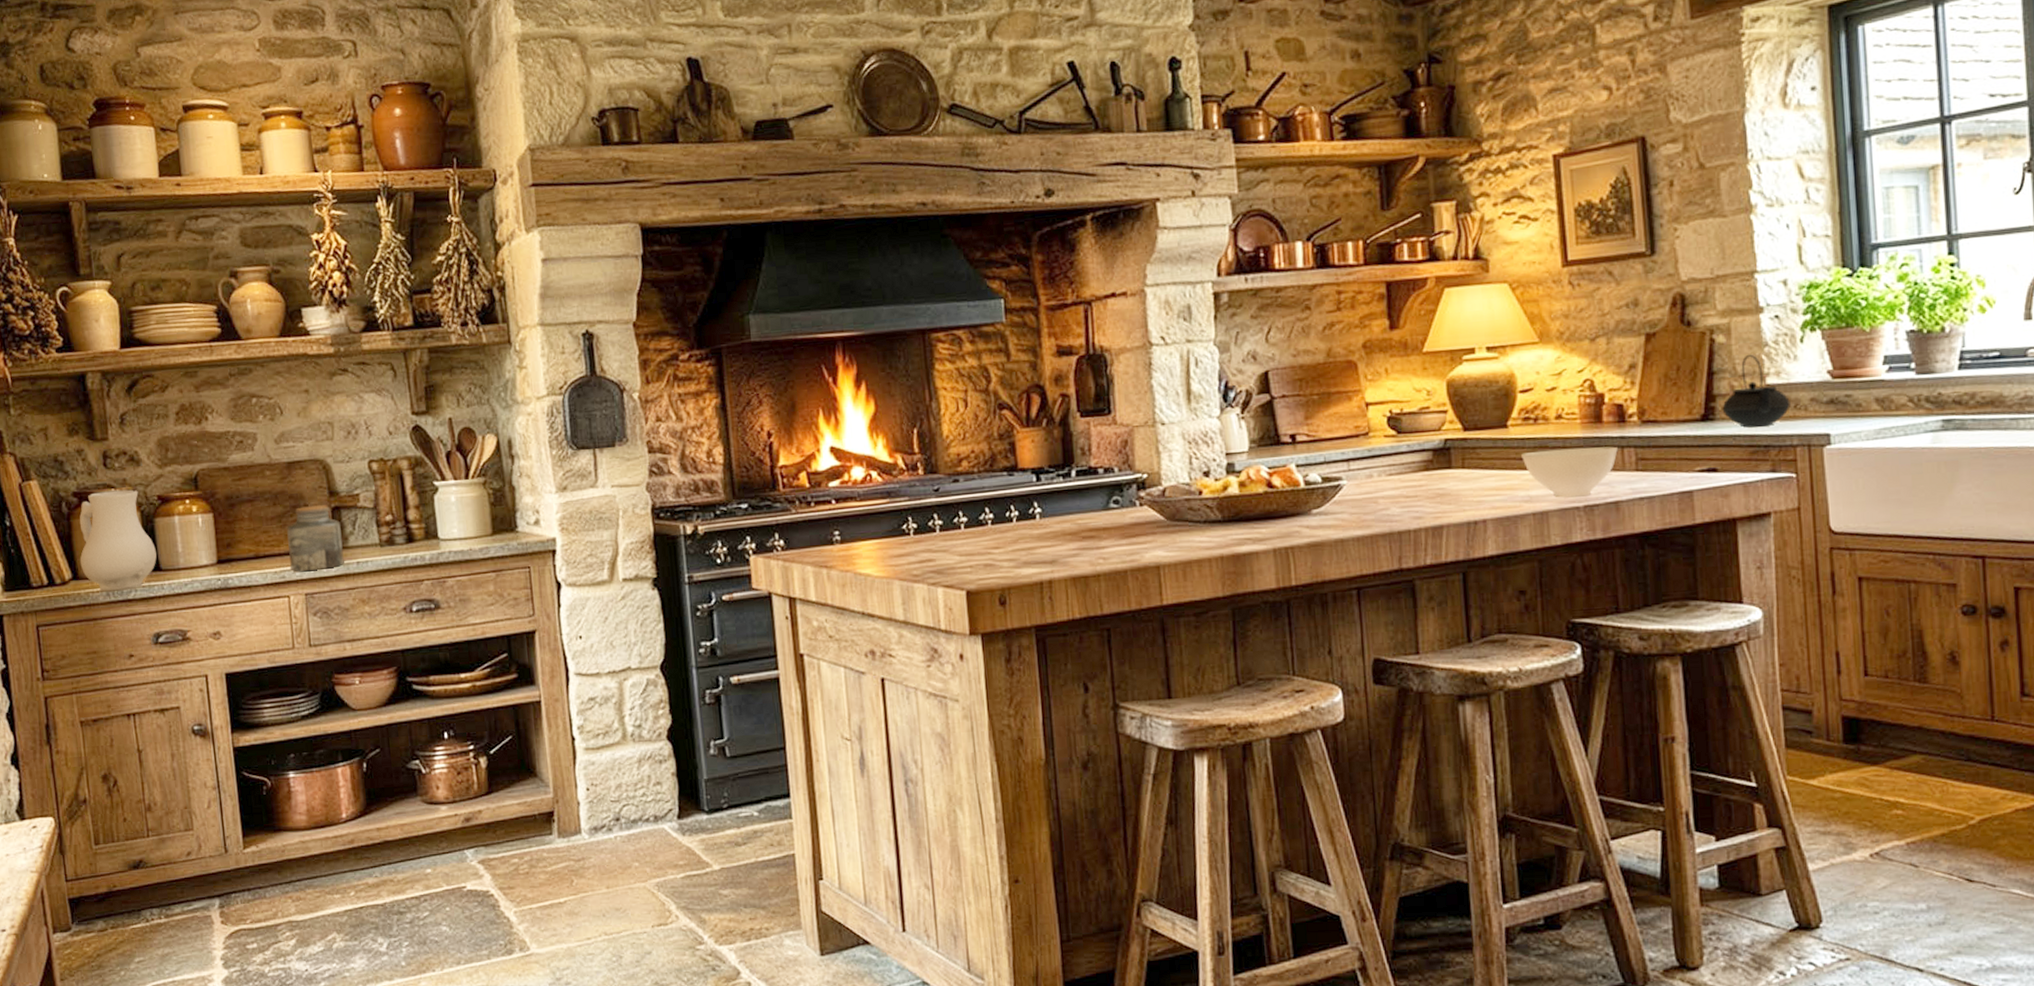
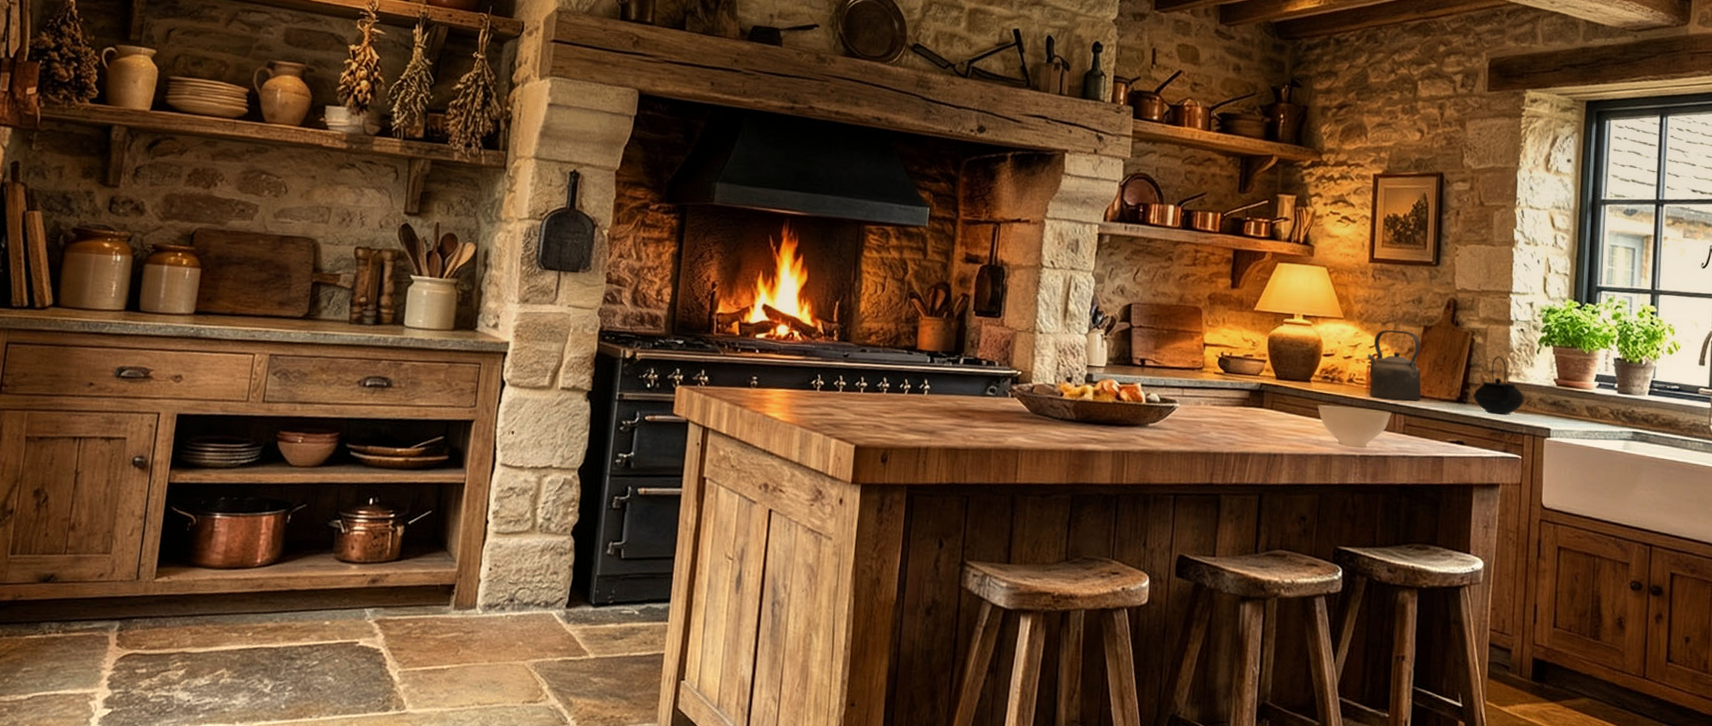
ceramic pitcher: present [79,489,157,592] -> none [63,232,139,324]
jar: present [287,505,344,572] -> none [262,277,318,336]
kettle: none [1576,344,1654,434] -> present [1367,329,1421,402]

